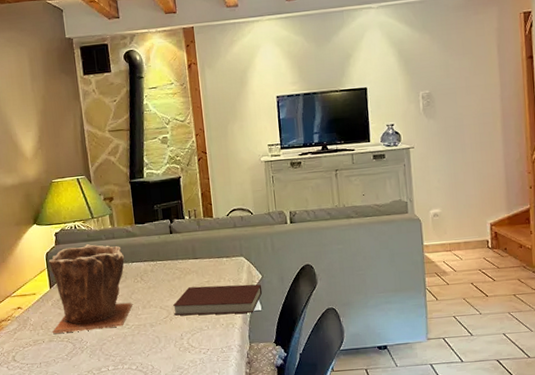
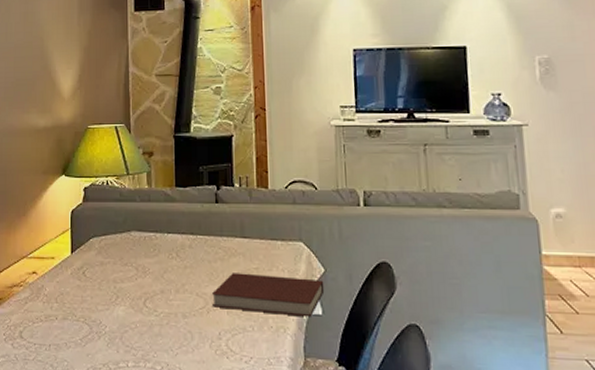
plant pot: present [48,243,133,334] -> none [67,204,163,313]

